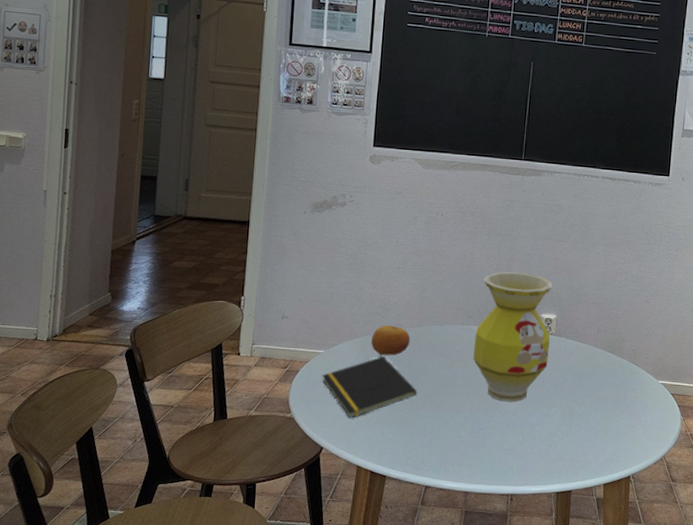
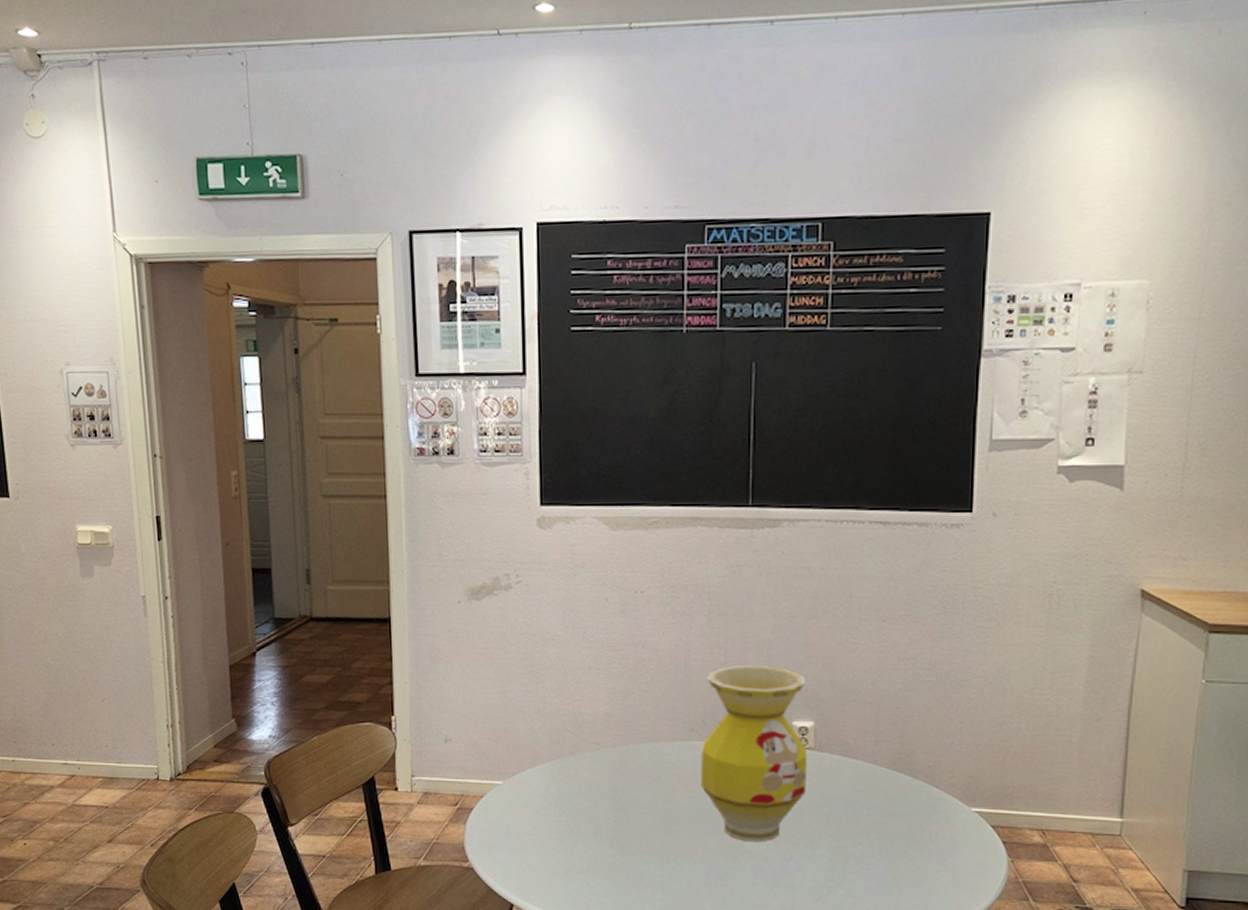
notepad: present [322,356,417,419] -> none [503,786,628,868]
fruit: present [371,325,411,356] -> none [562,745,614,785]

